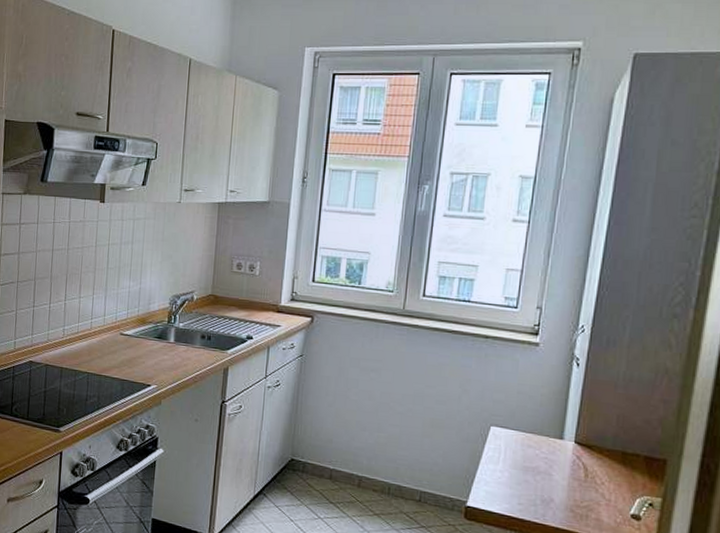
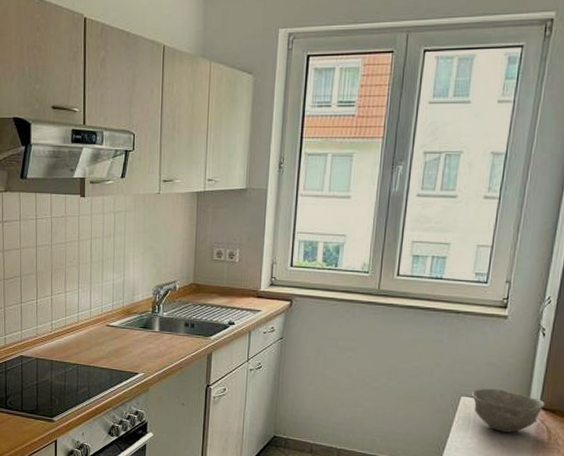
bowl: none [501,418,581,468] -> present [471,388,545,433]

